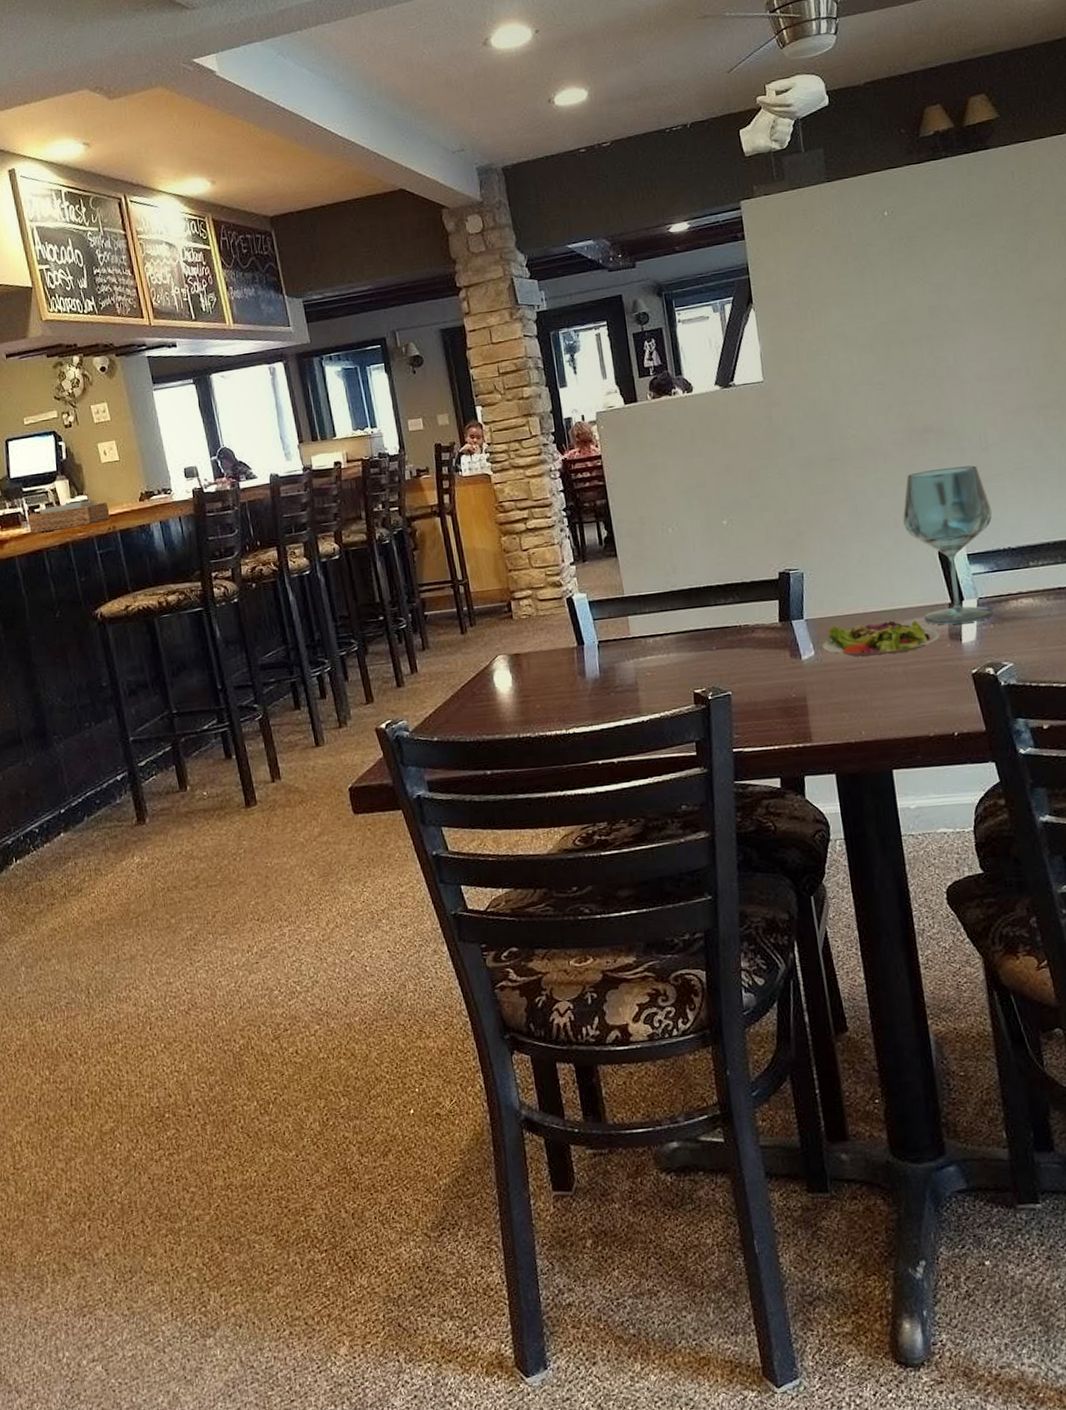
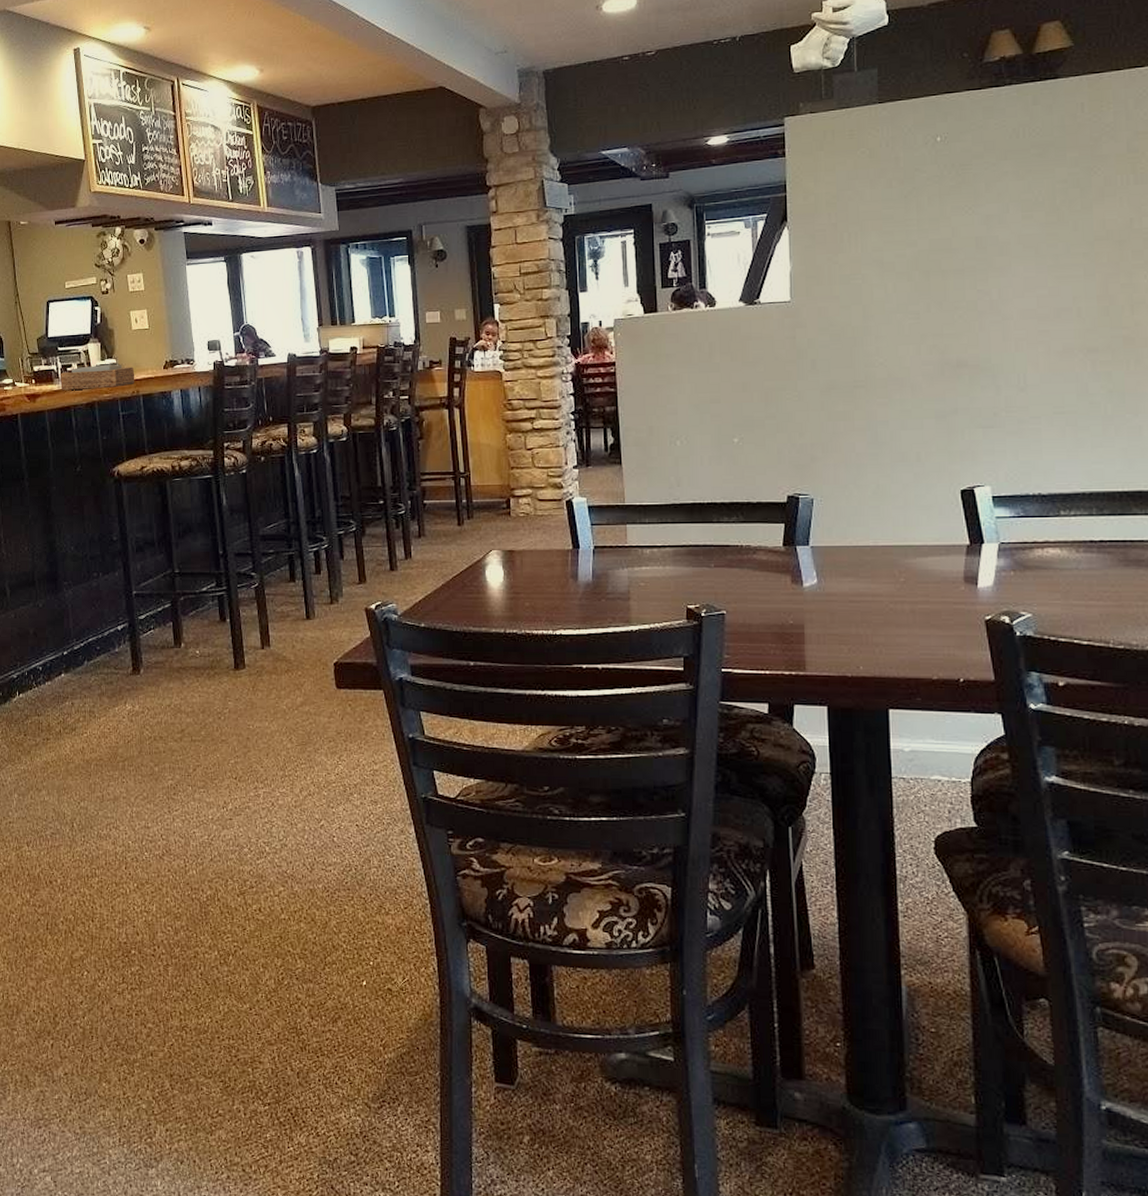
salad plate: present [822,620,941,658] -> none [827,555,955,591]
wine glass: present [903,465,994,625] -> none [926,405,1025,567]

